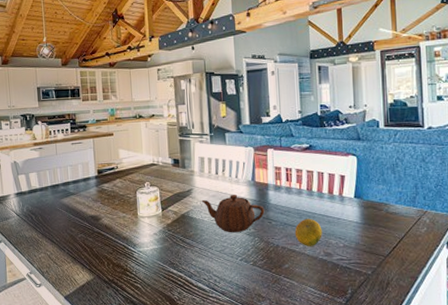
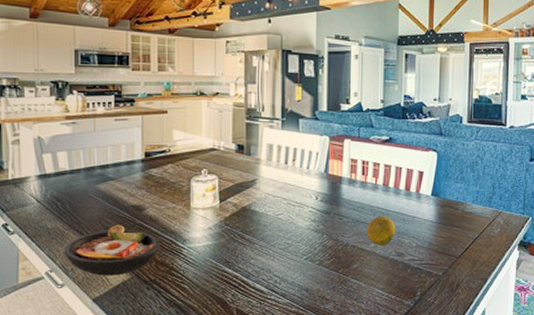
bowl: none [39,233,116,277] -> present [64,225,161,276]
teapot: present [202,195,265,233] -> none [267,187,336,230]

